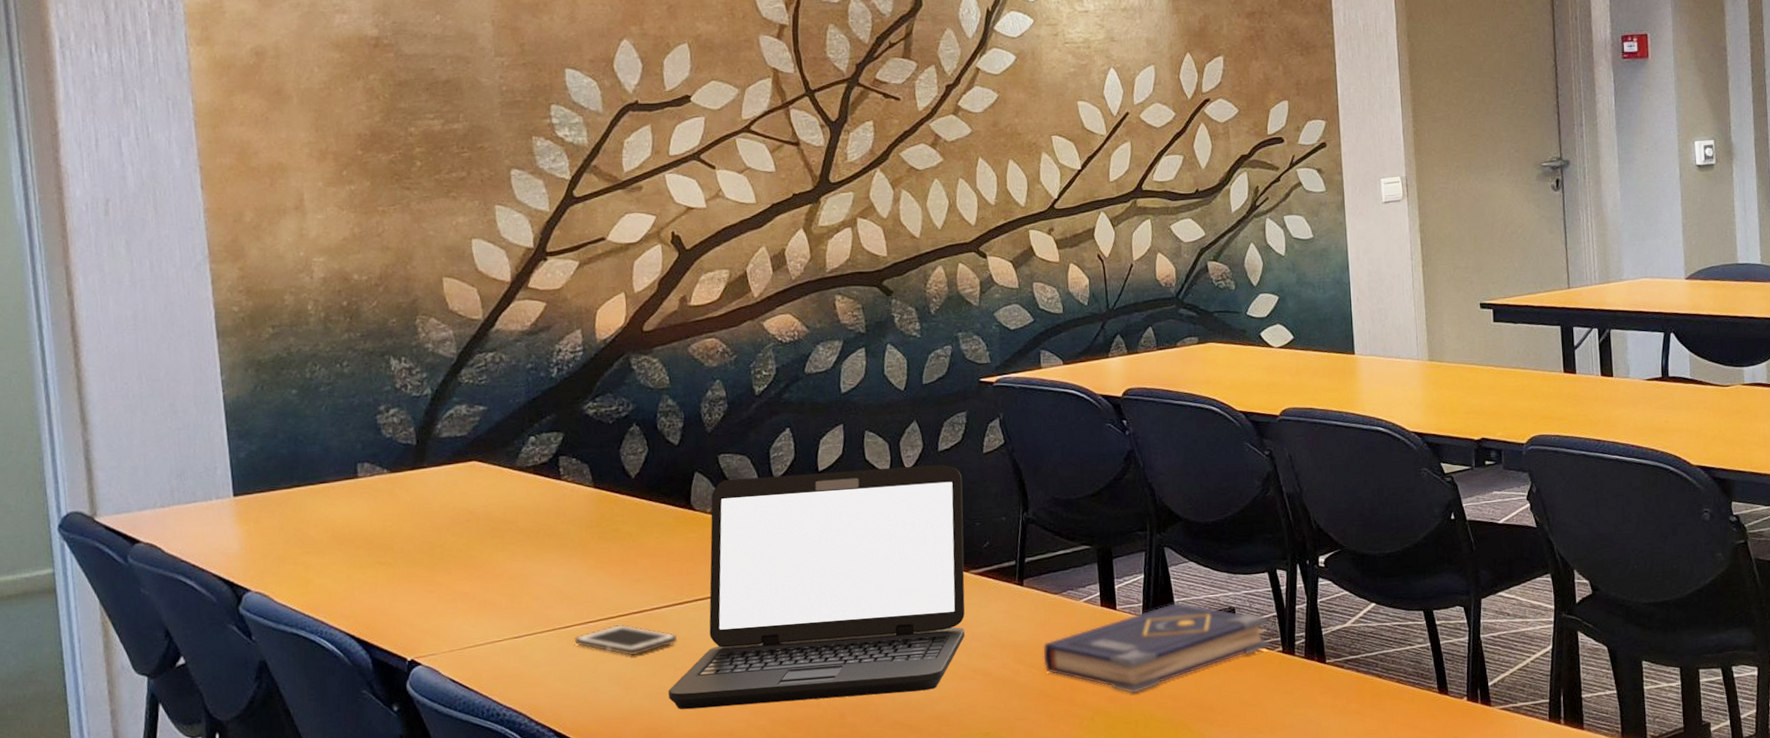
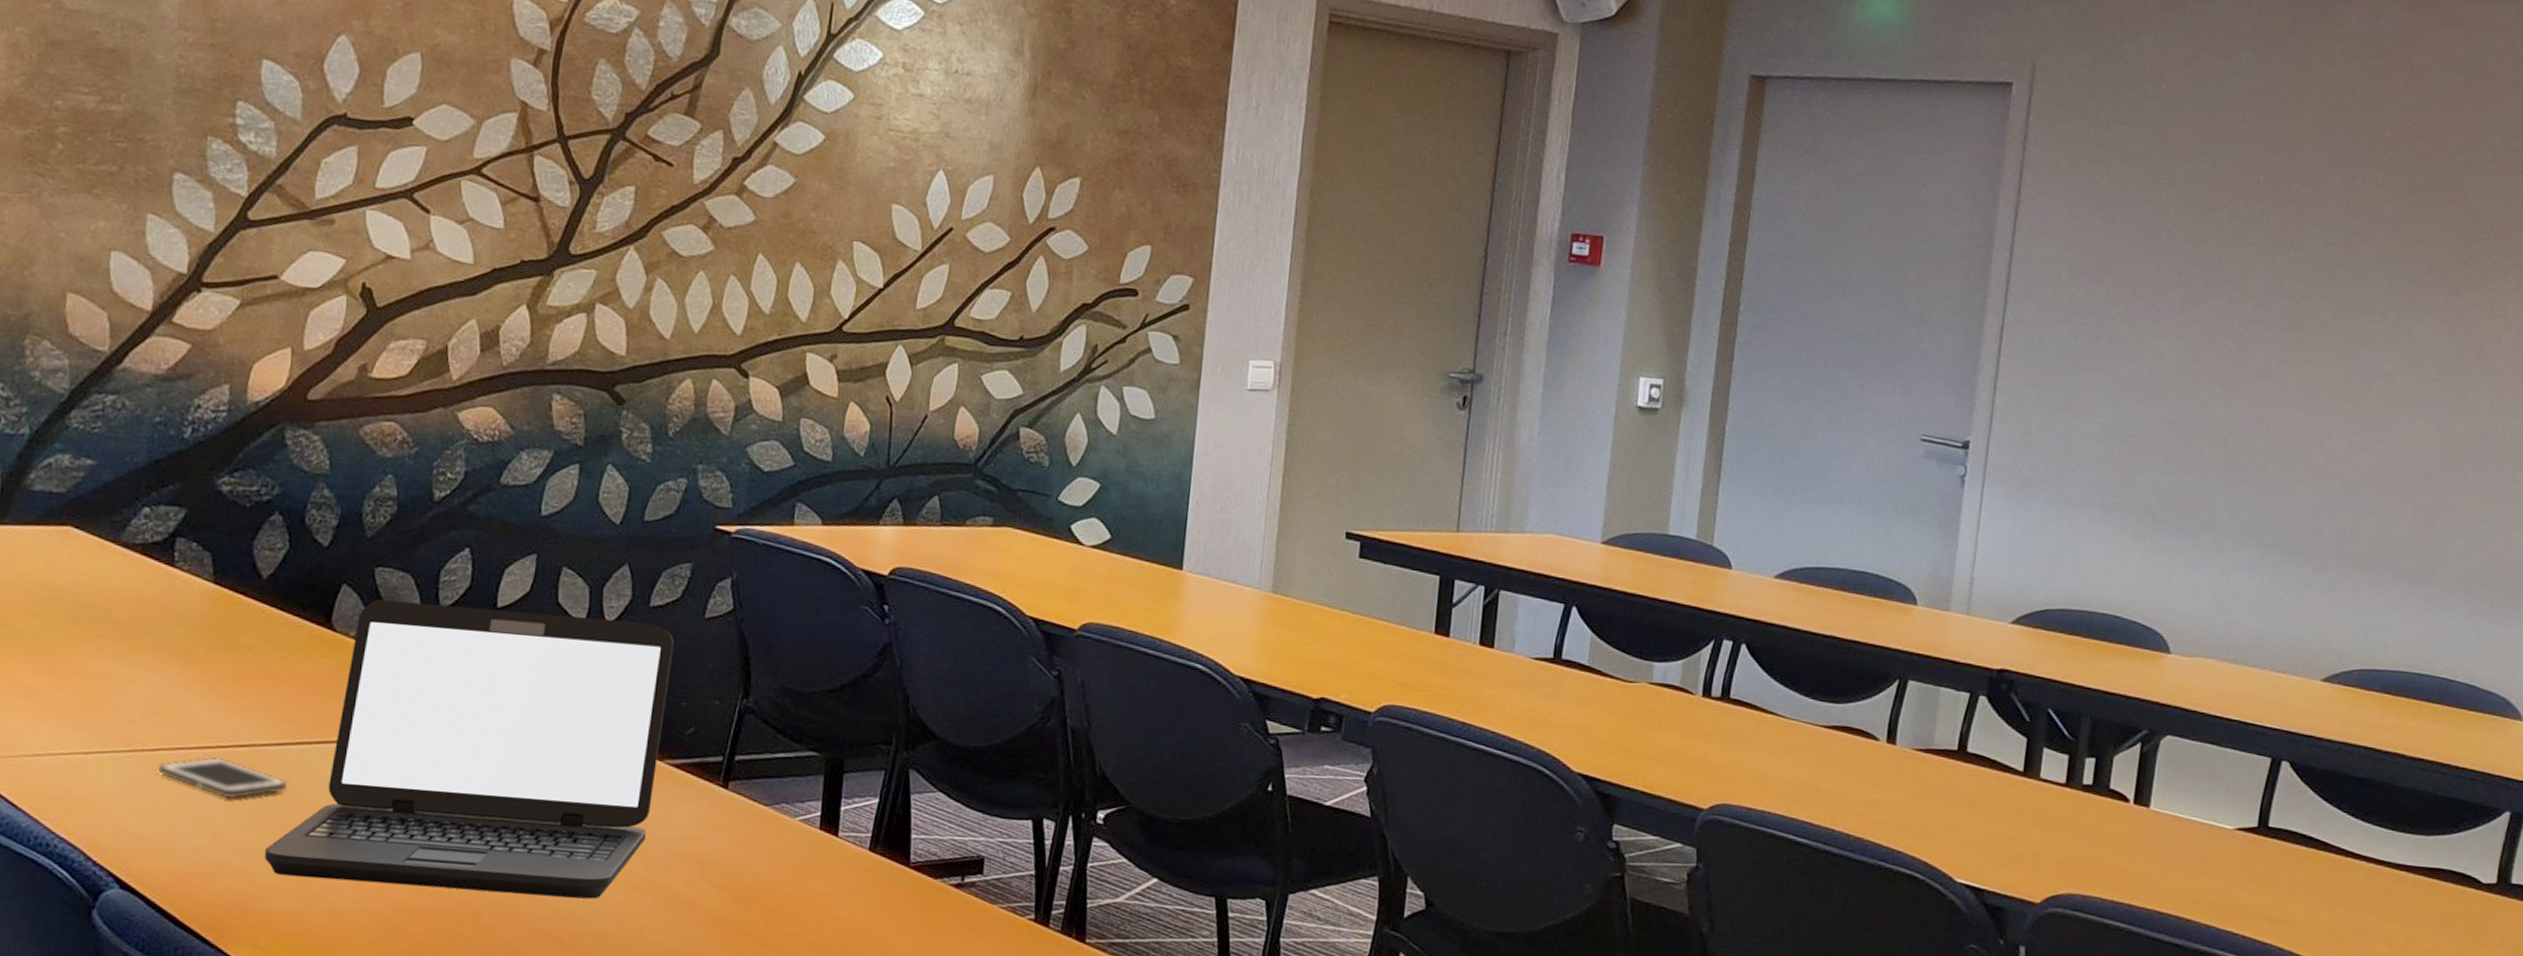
book: present [1043,602,1270,694] -> none [737,839,1024,943]

